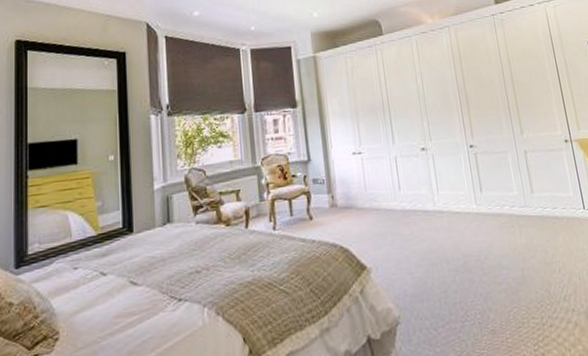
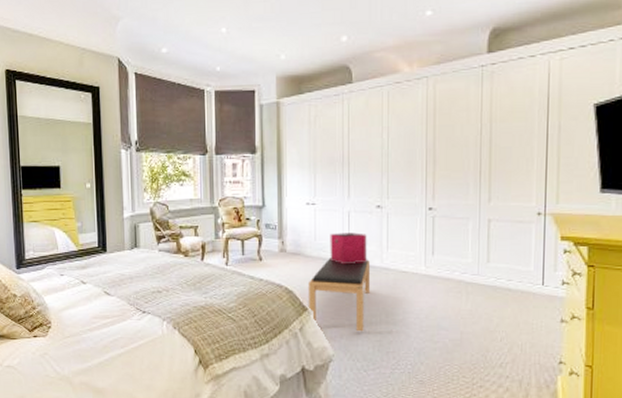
bench: none [363,204,427,285] -> present [307,258,370,332]
storage bin: none [379,177,420,213] -> present [330,232,367,265]

